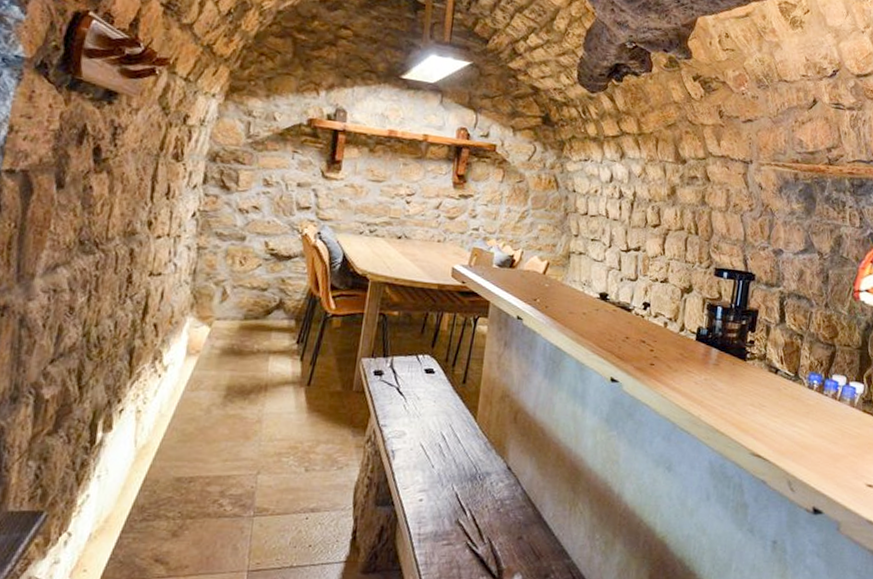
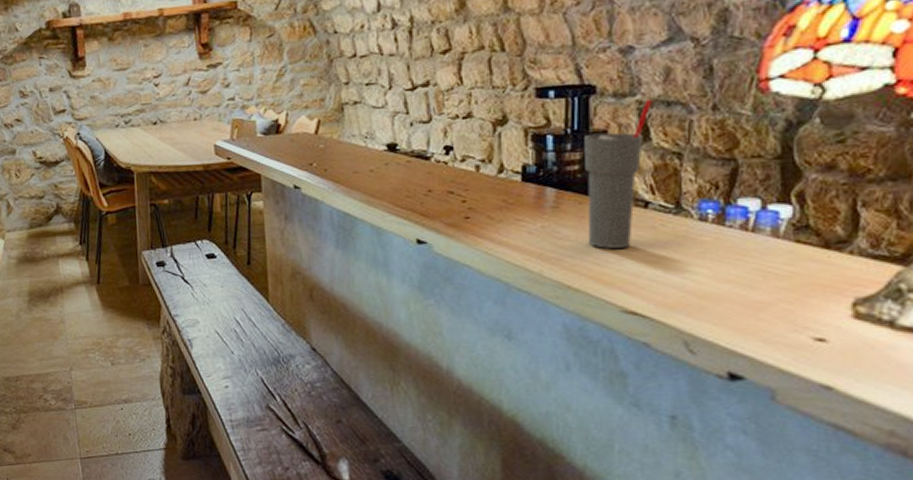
cup: none [735,292,790,403] -> present [584,99,653,249]

